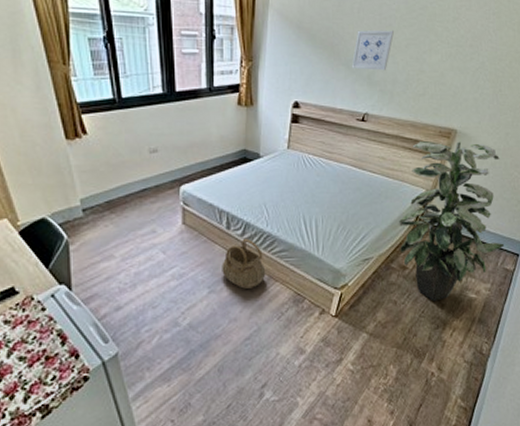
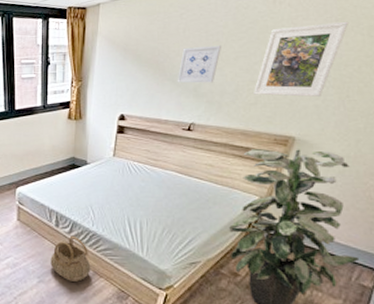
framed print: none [422,15,504,89] -> present [254,21,350,97]

